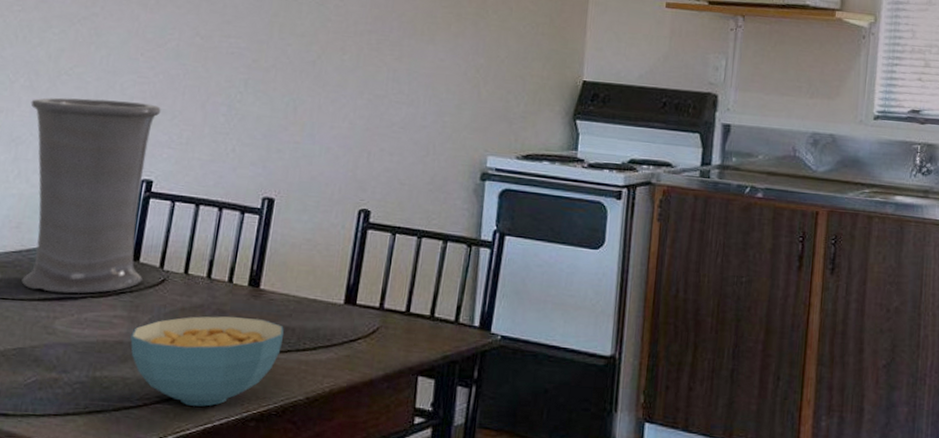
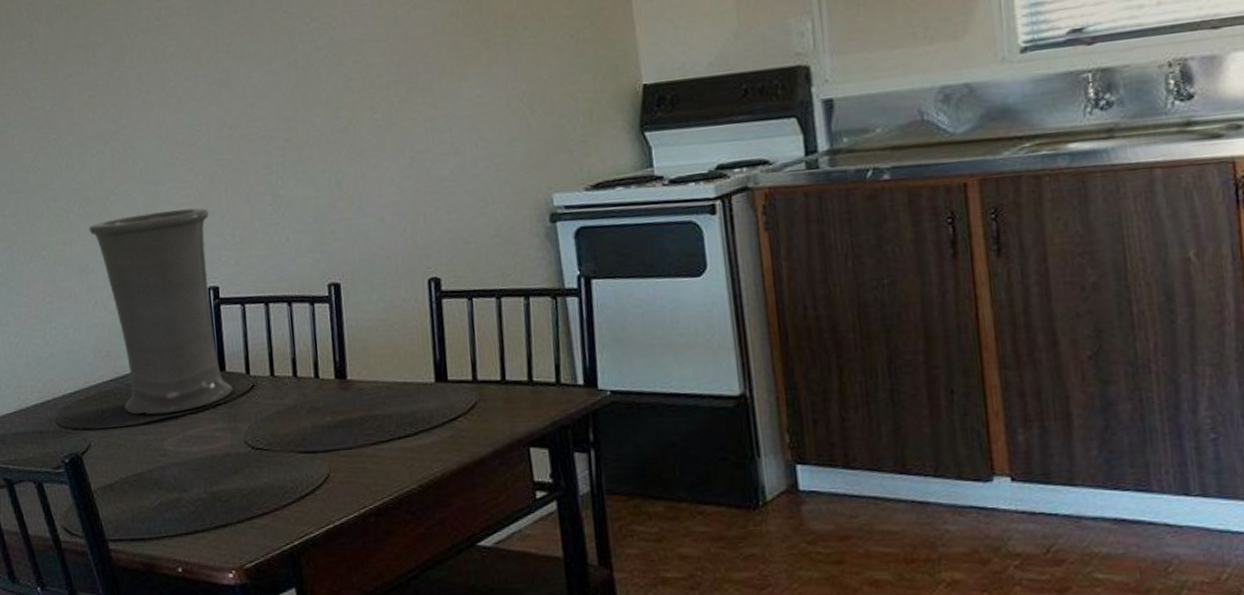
cereal bowl: present [130,316,284,407] -> none [236,411,383,509]

